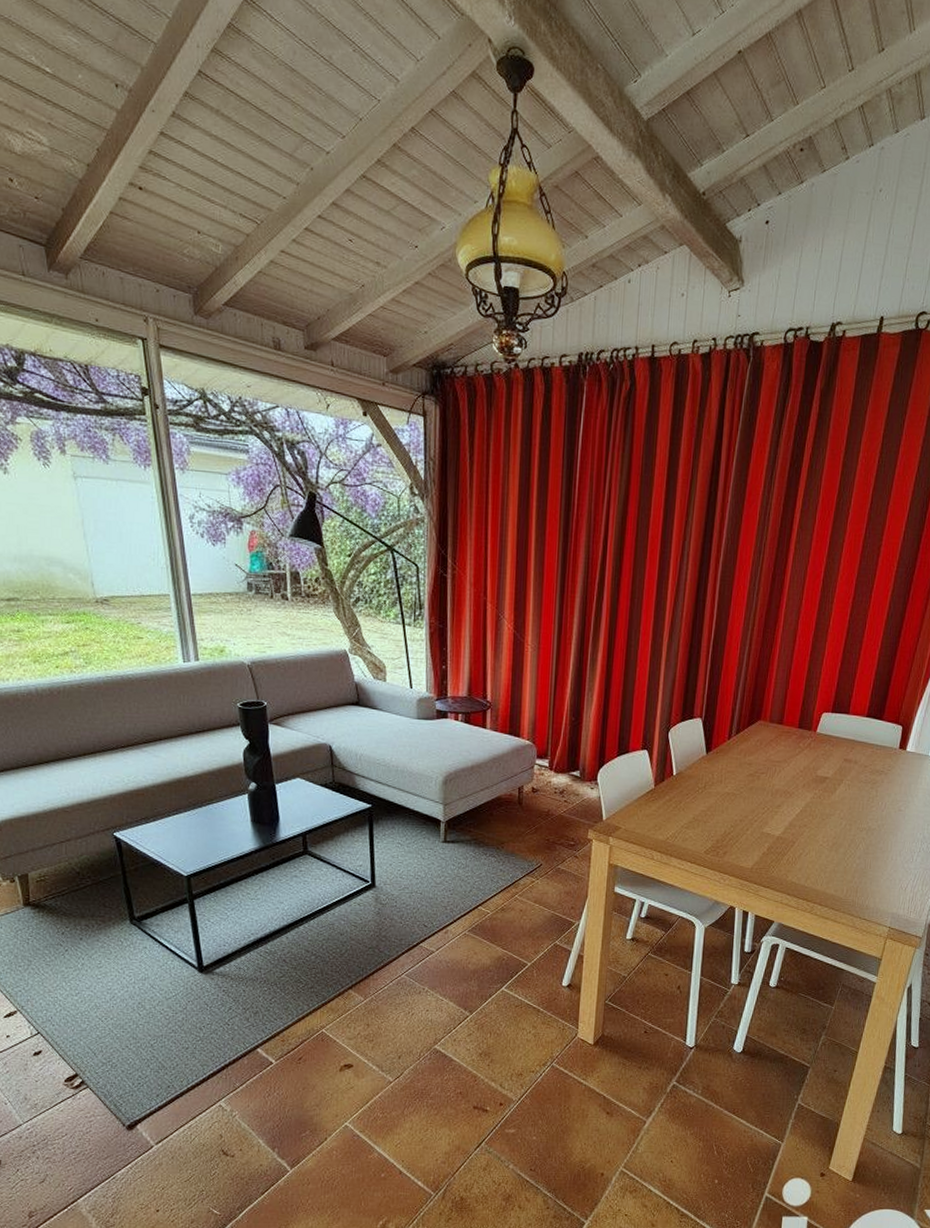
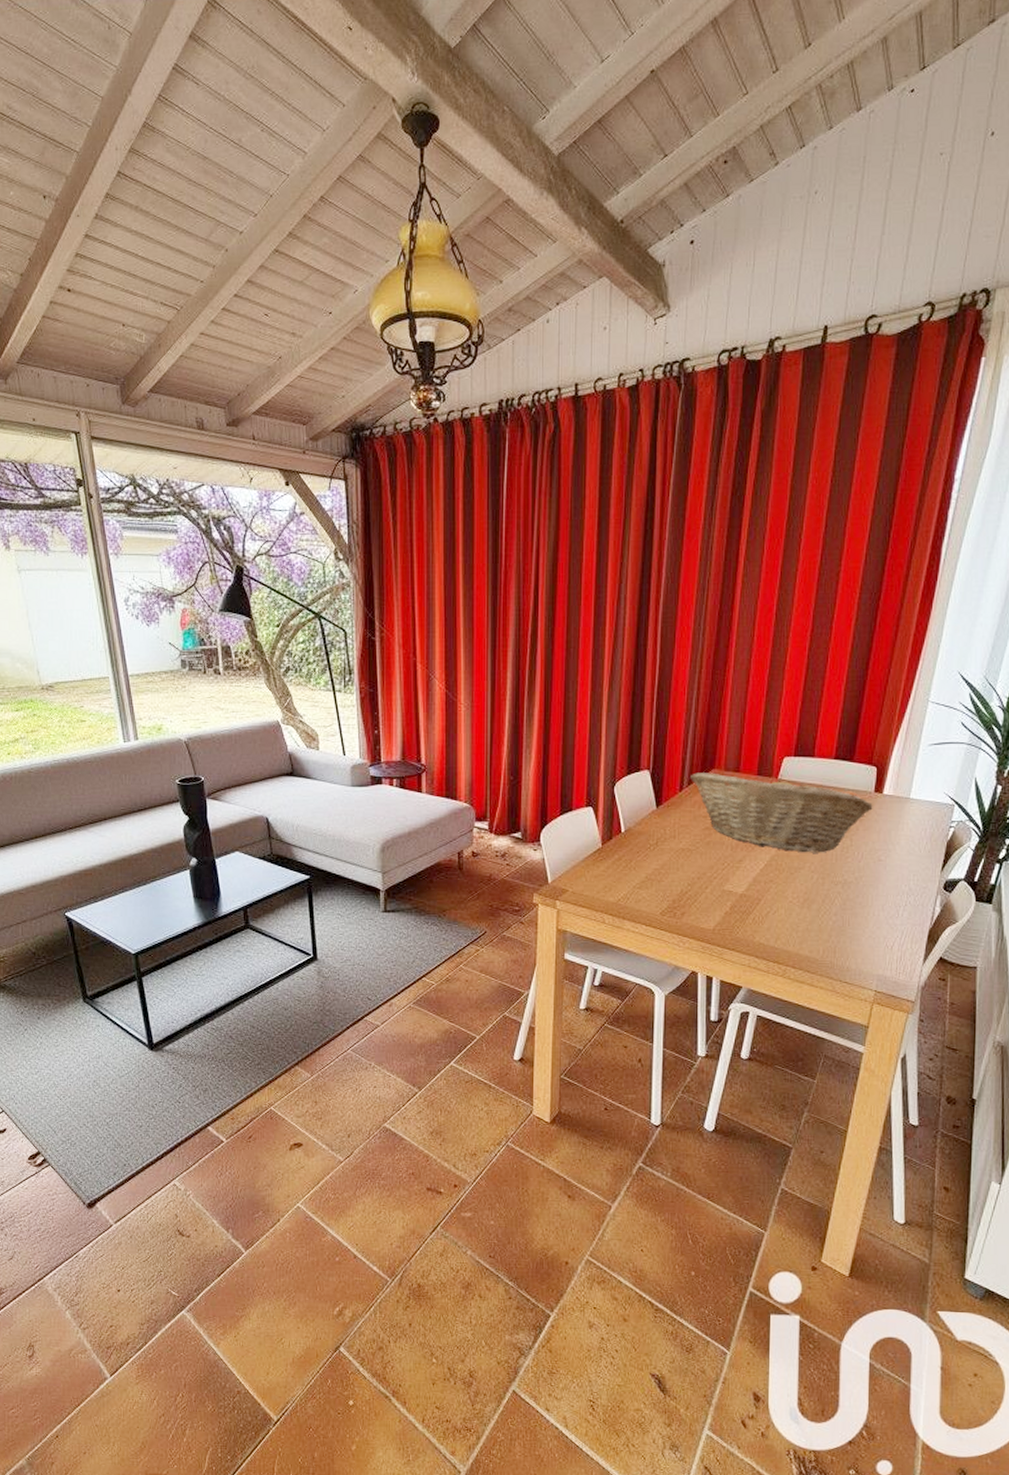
fruit basket: none [739,723,897,802] -> present [691,773,873,853]

